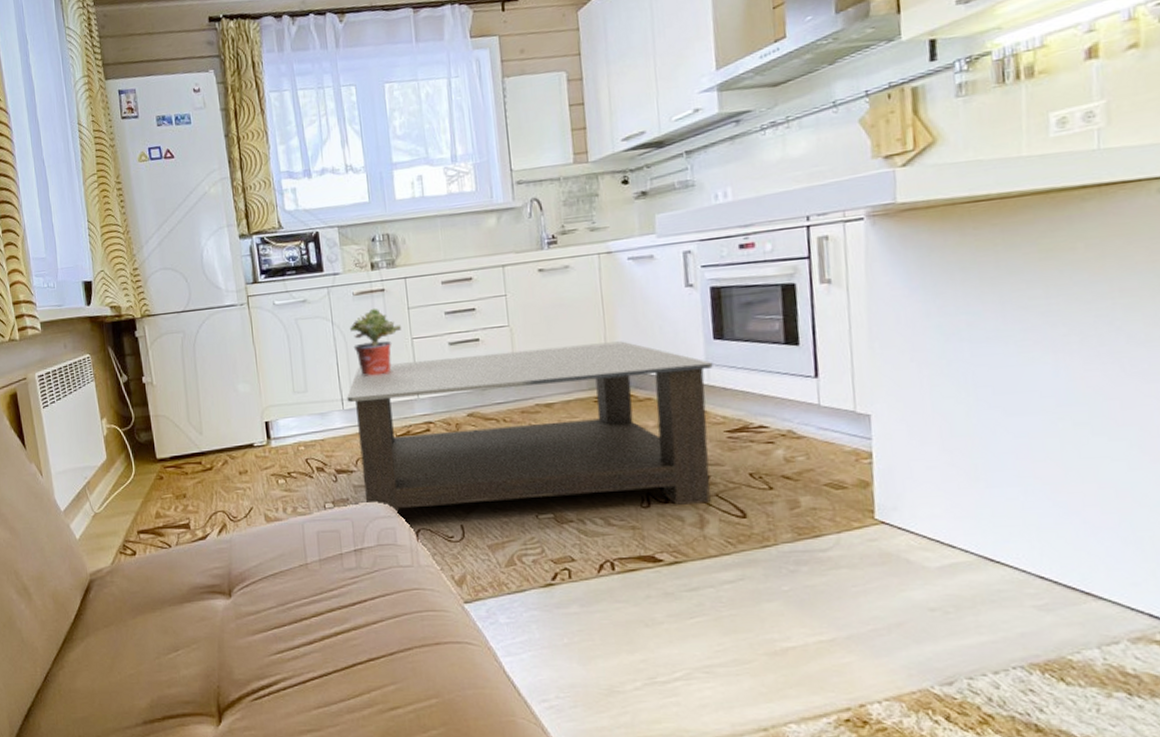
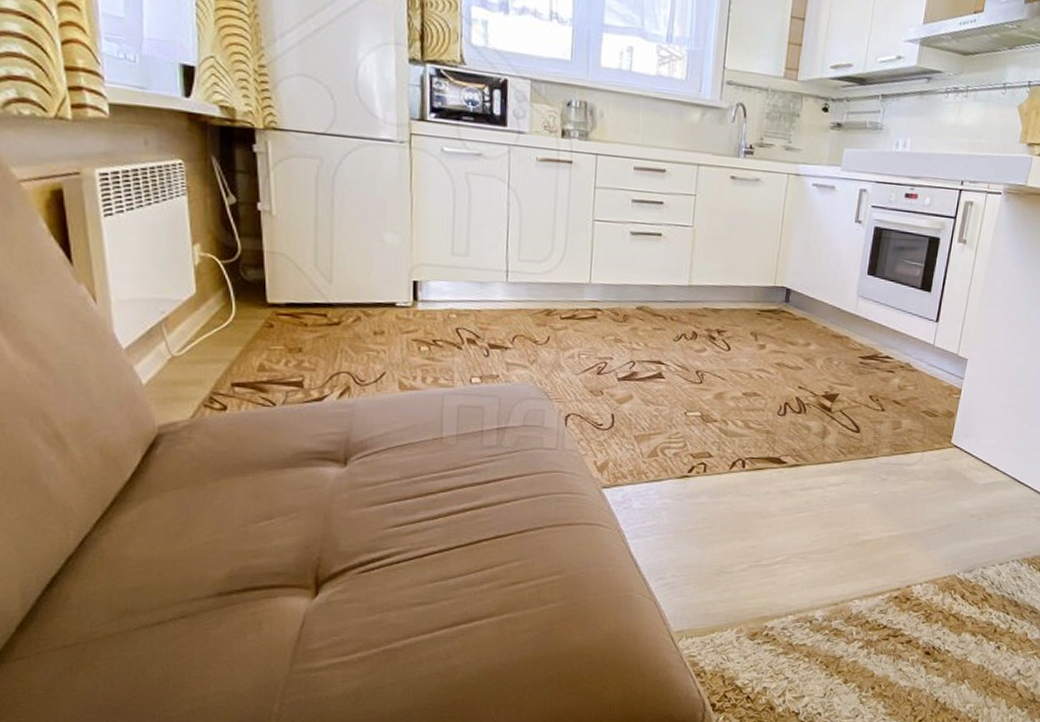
coffee table: present [347,341,713,516] -> none [513,240,862,417]
potted plant: present [350,308,401,377] -> none [528,179,584,253]

